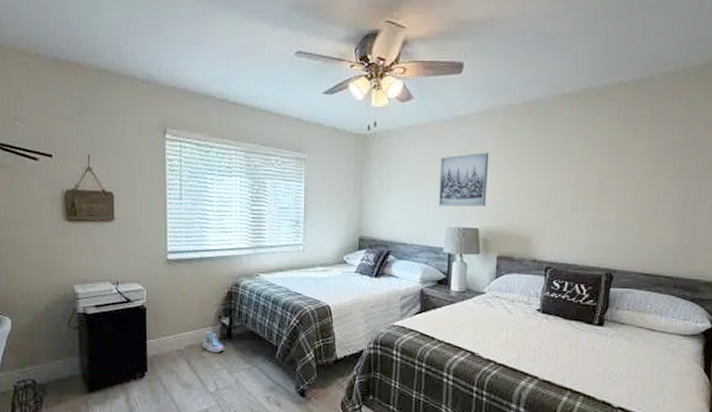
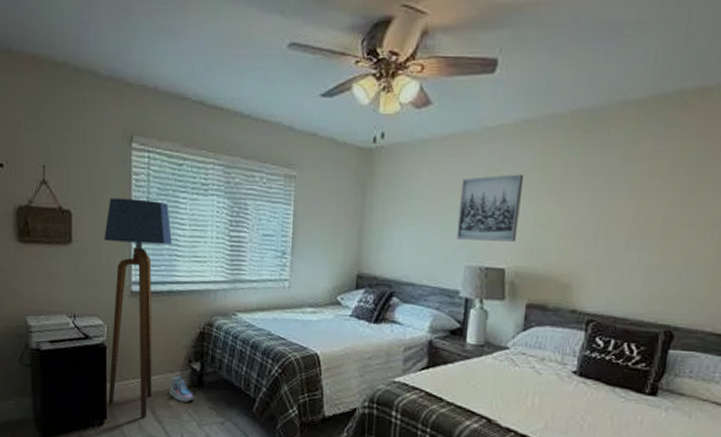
floor lamp: none [142,181,202,369] -> present [104,198,172,418]

